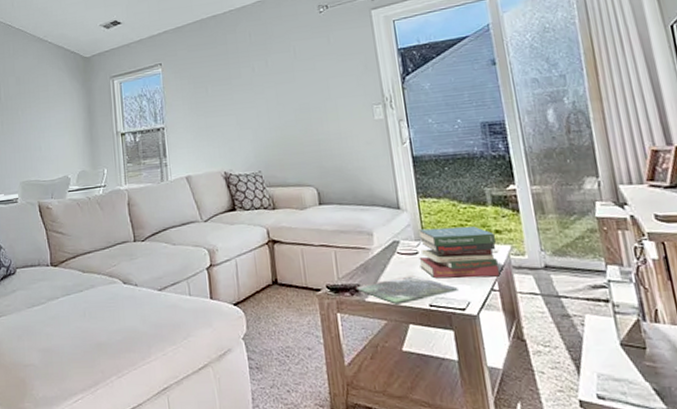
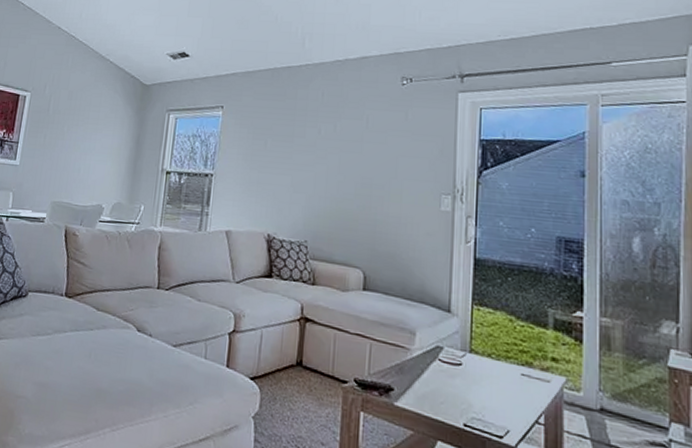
magazine: present [355,275,458,304] -> none [385,386,499,416]
books: present [419,226,500,279] -> none [461,339,551,409]

